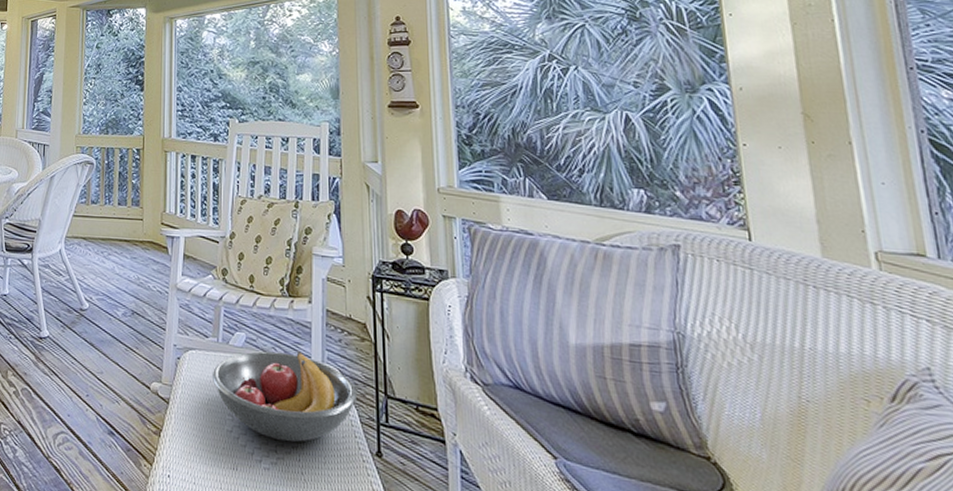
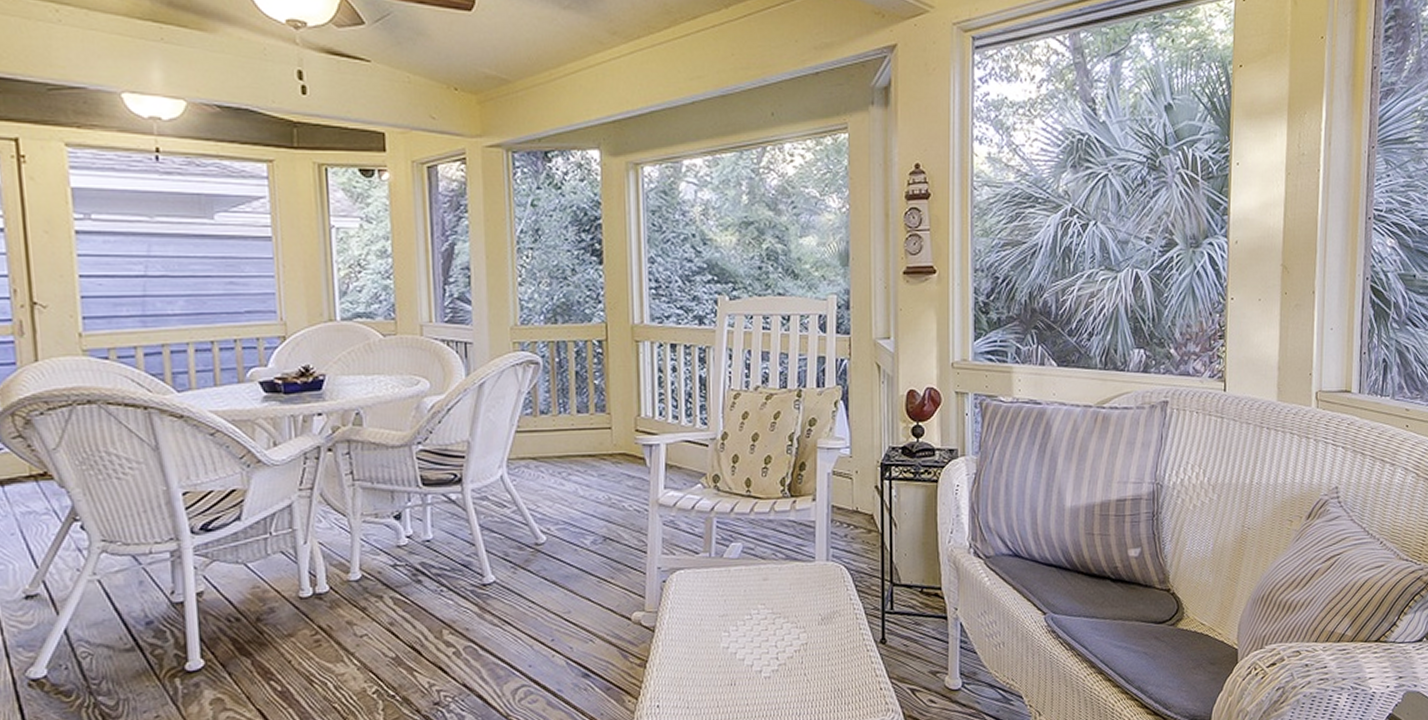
fruit bowl: present [213,351,358,442] -> none [705,553,863,647]

